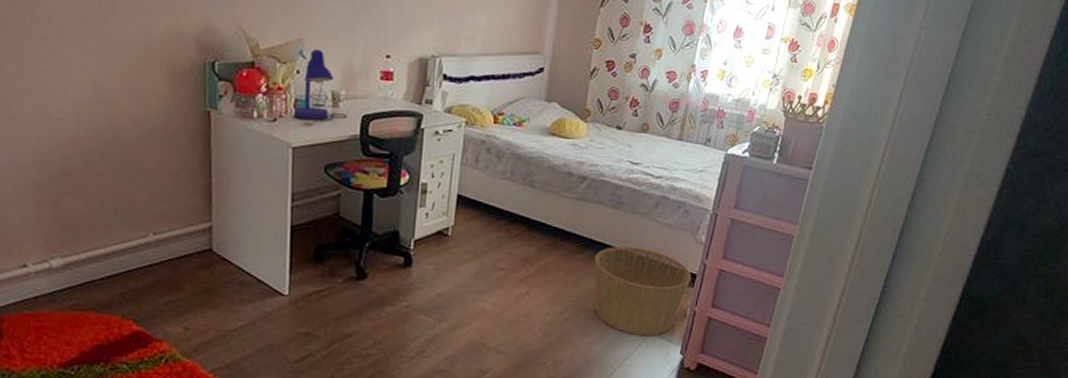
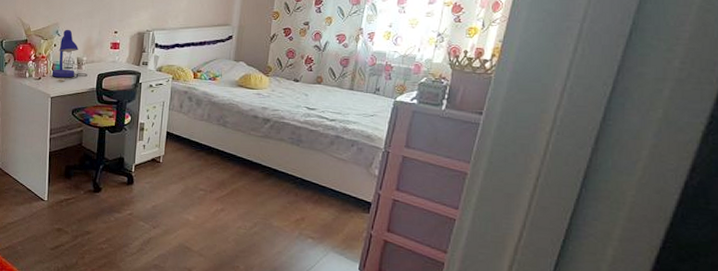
basket: present [594,246,691,337] -> none [278,176,366,253]

